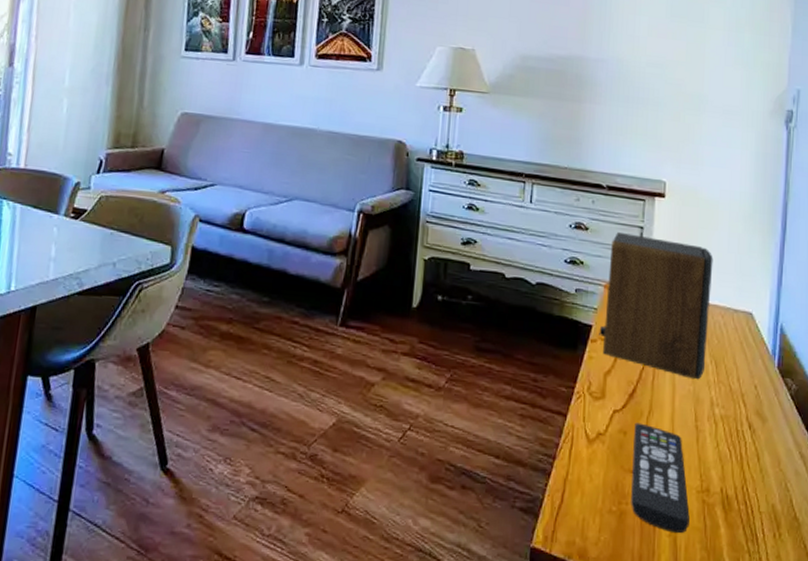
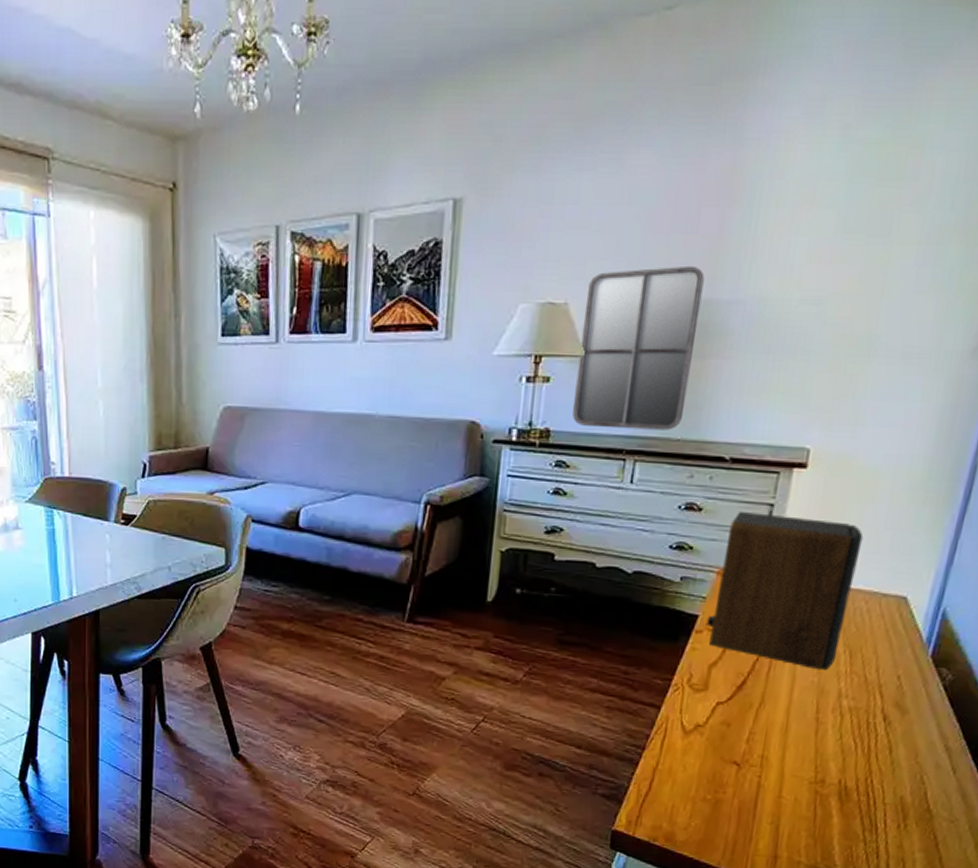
home mirror: none [480,28,577,160] -> present [571,265,705,431]
remote control: present [631,422,690,534] -> none [729,714,798,822]

